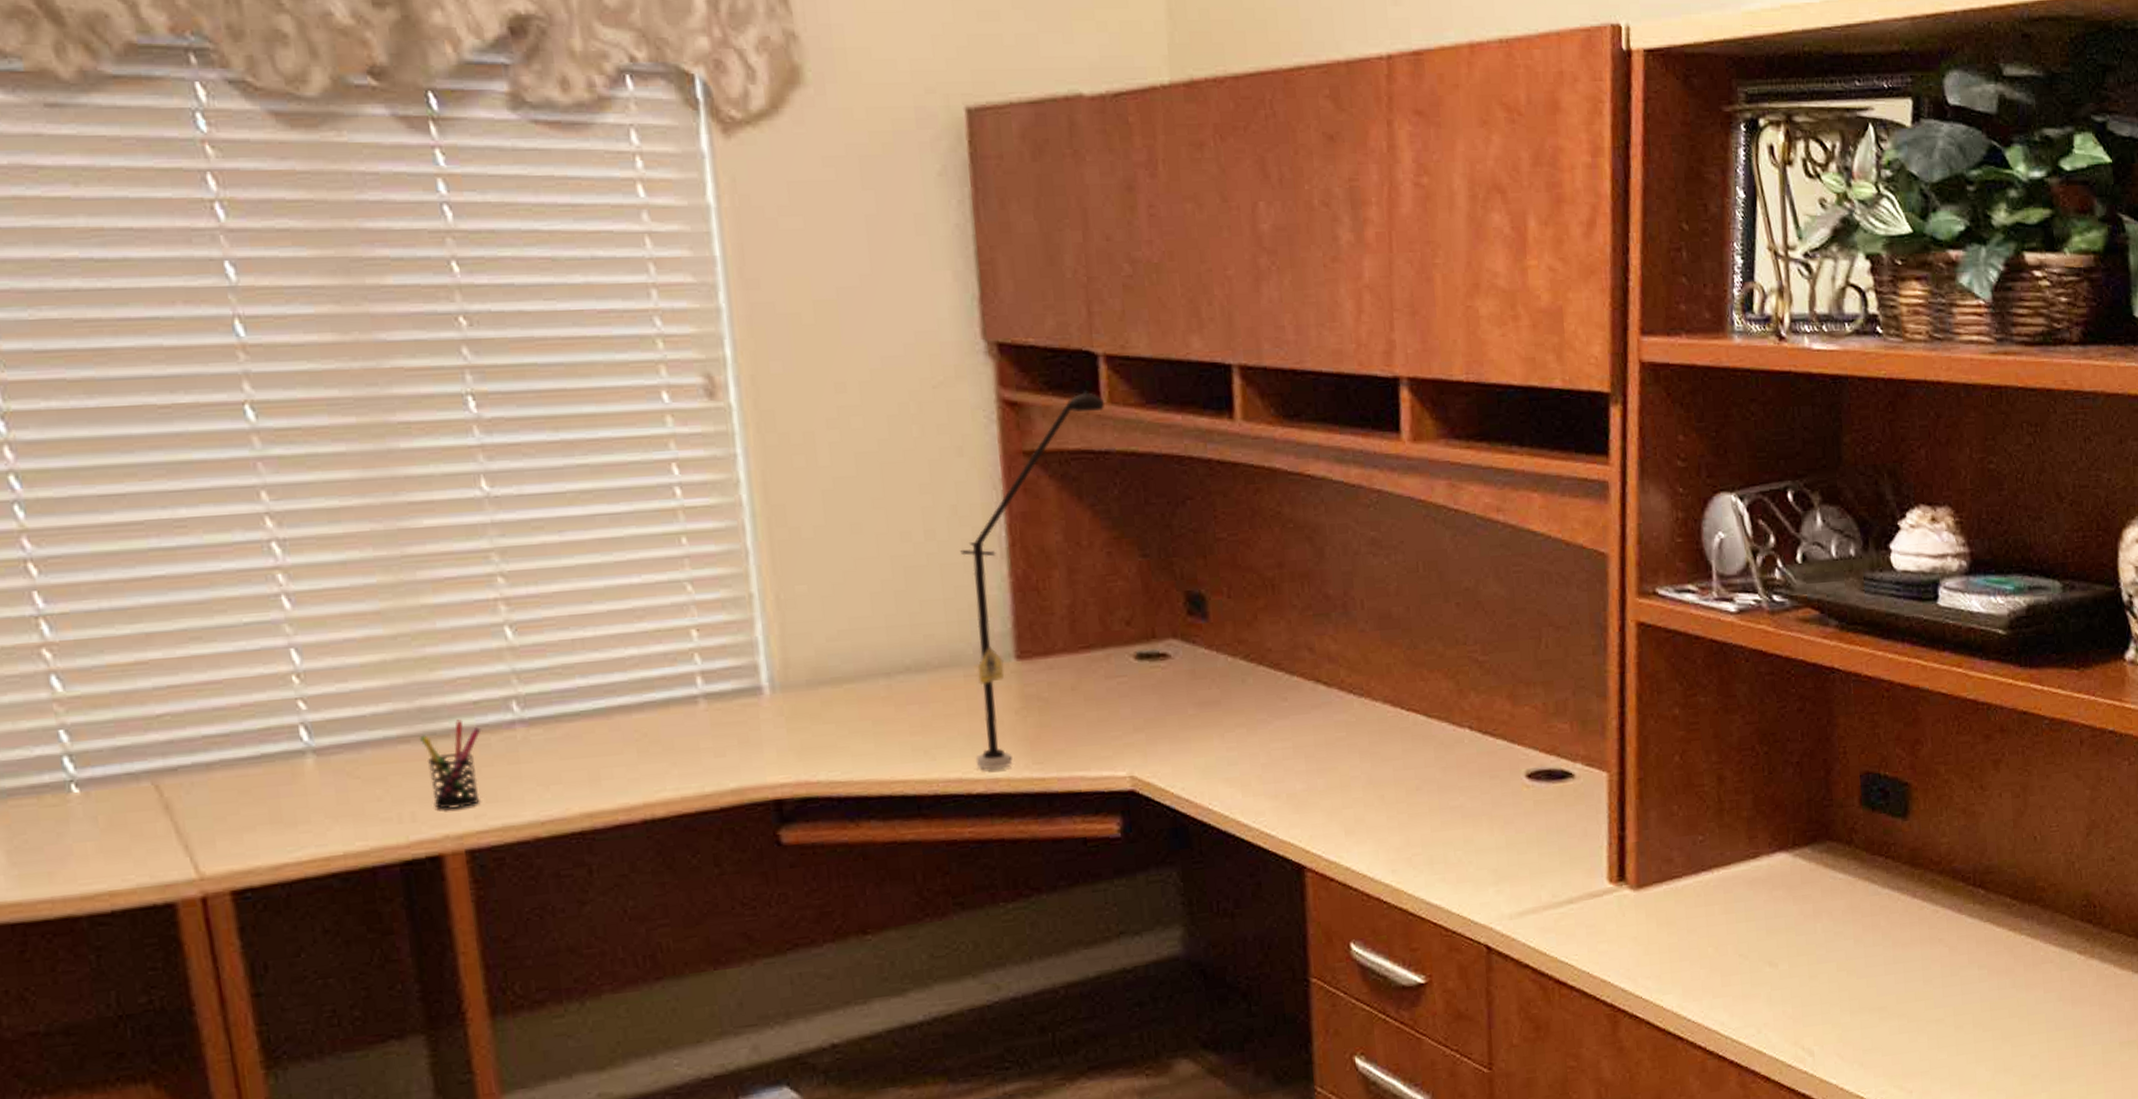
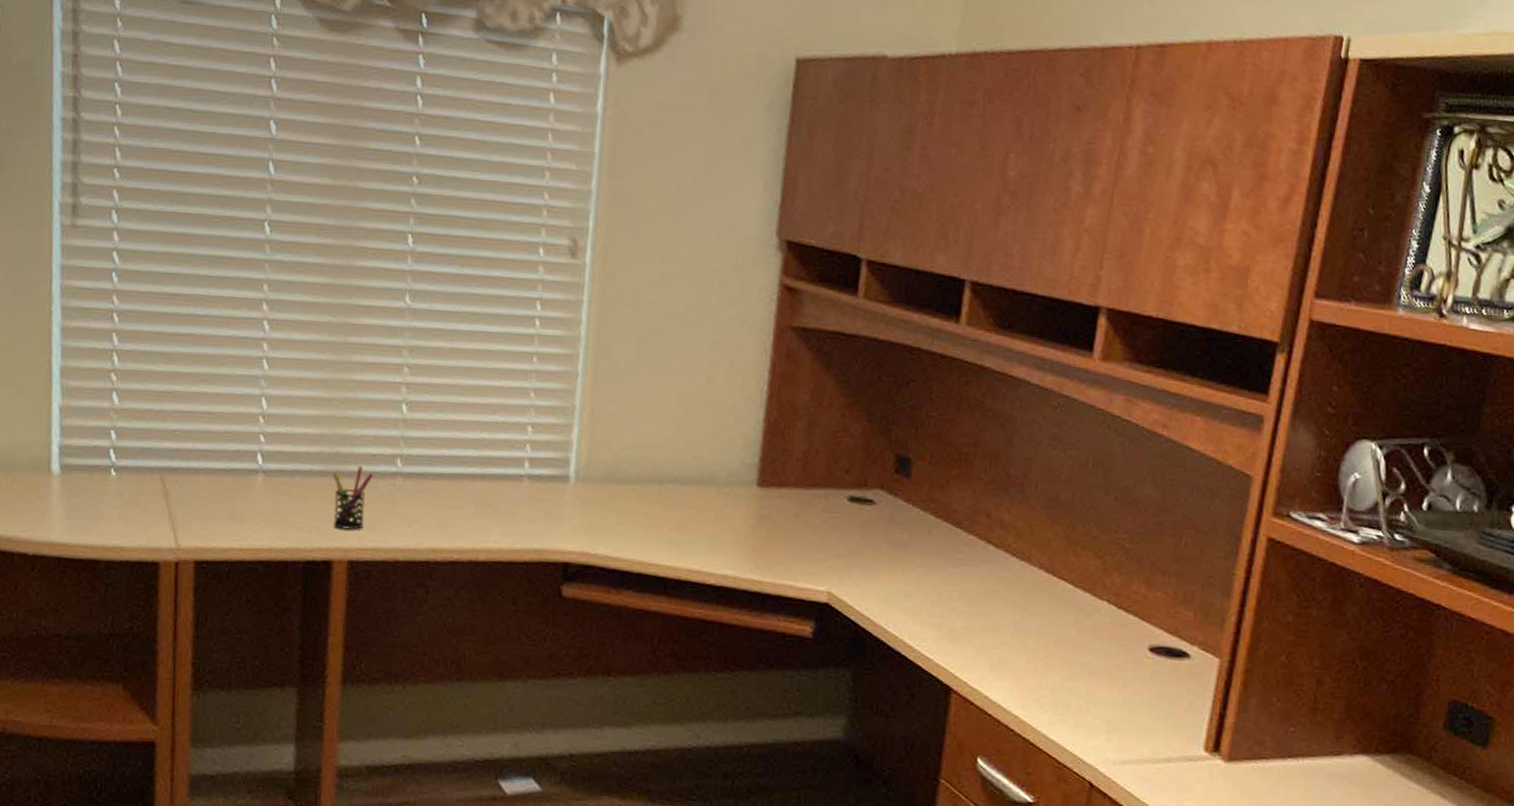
desk lamp: present [960,391,1104,770] -> none [713,286,860,569]

